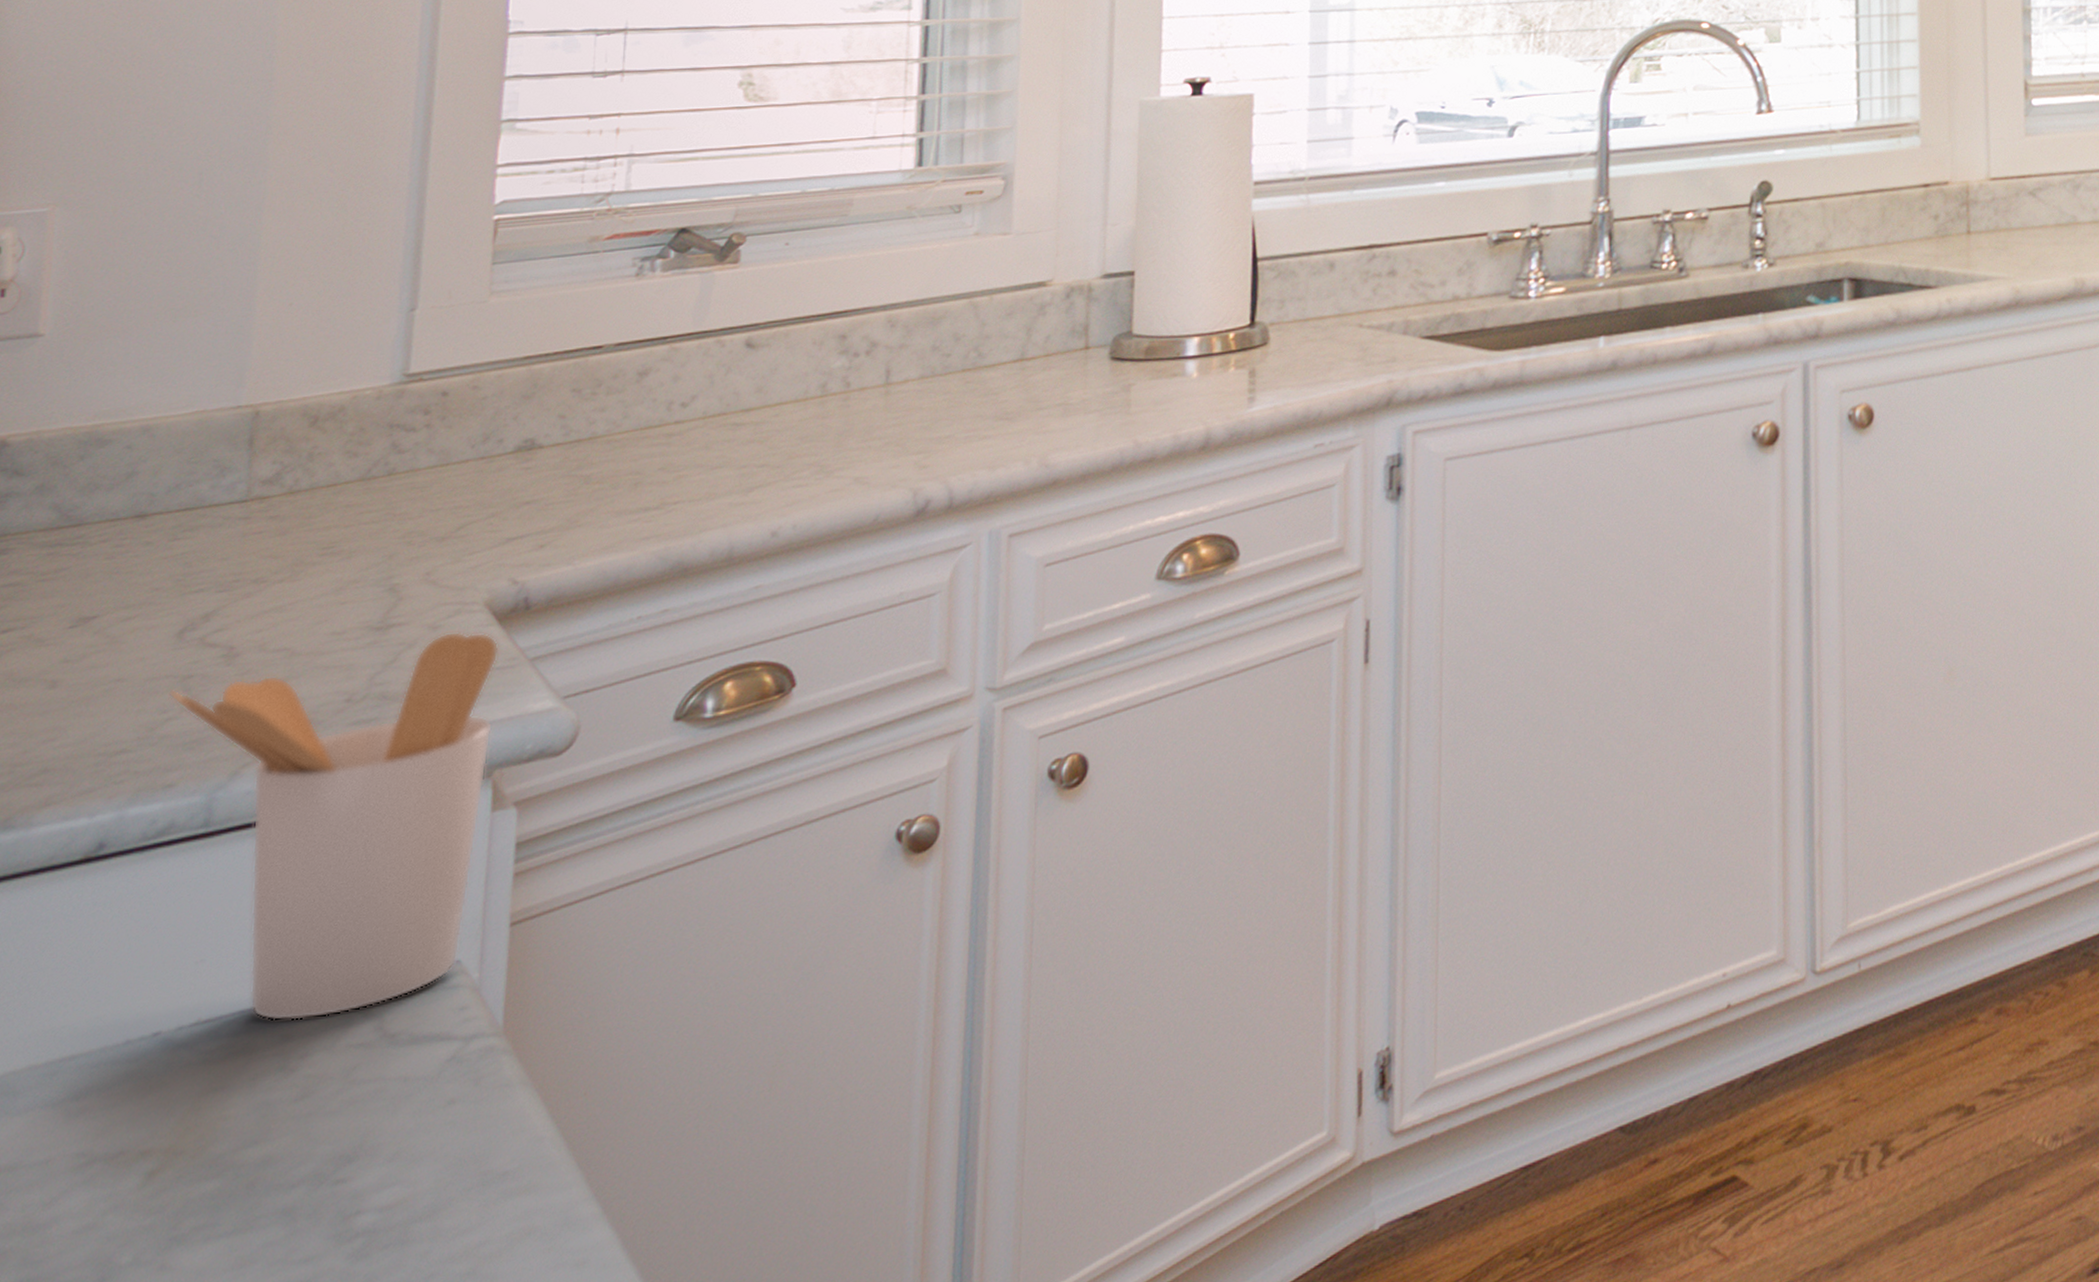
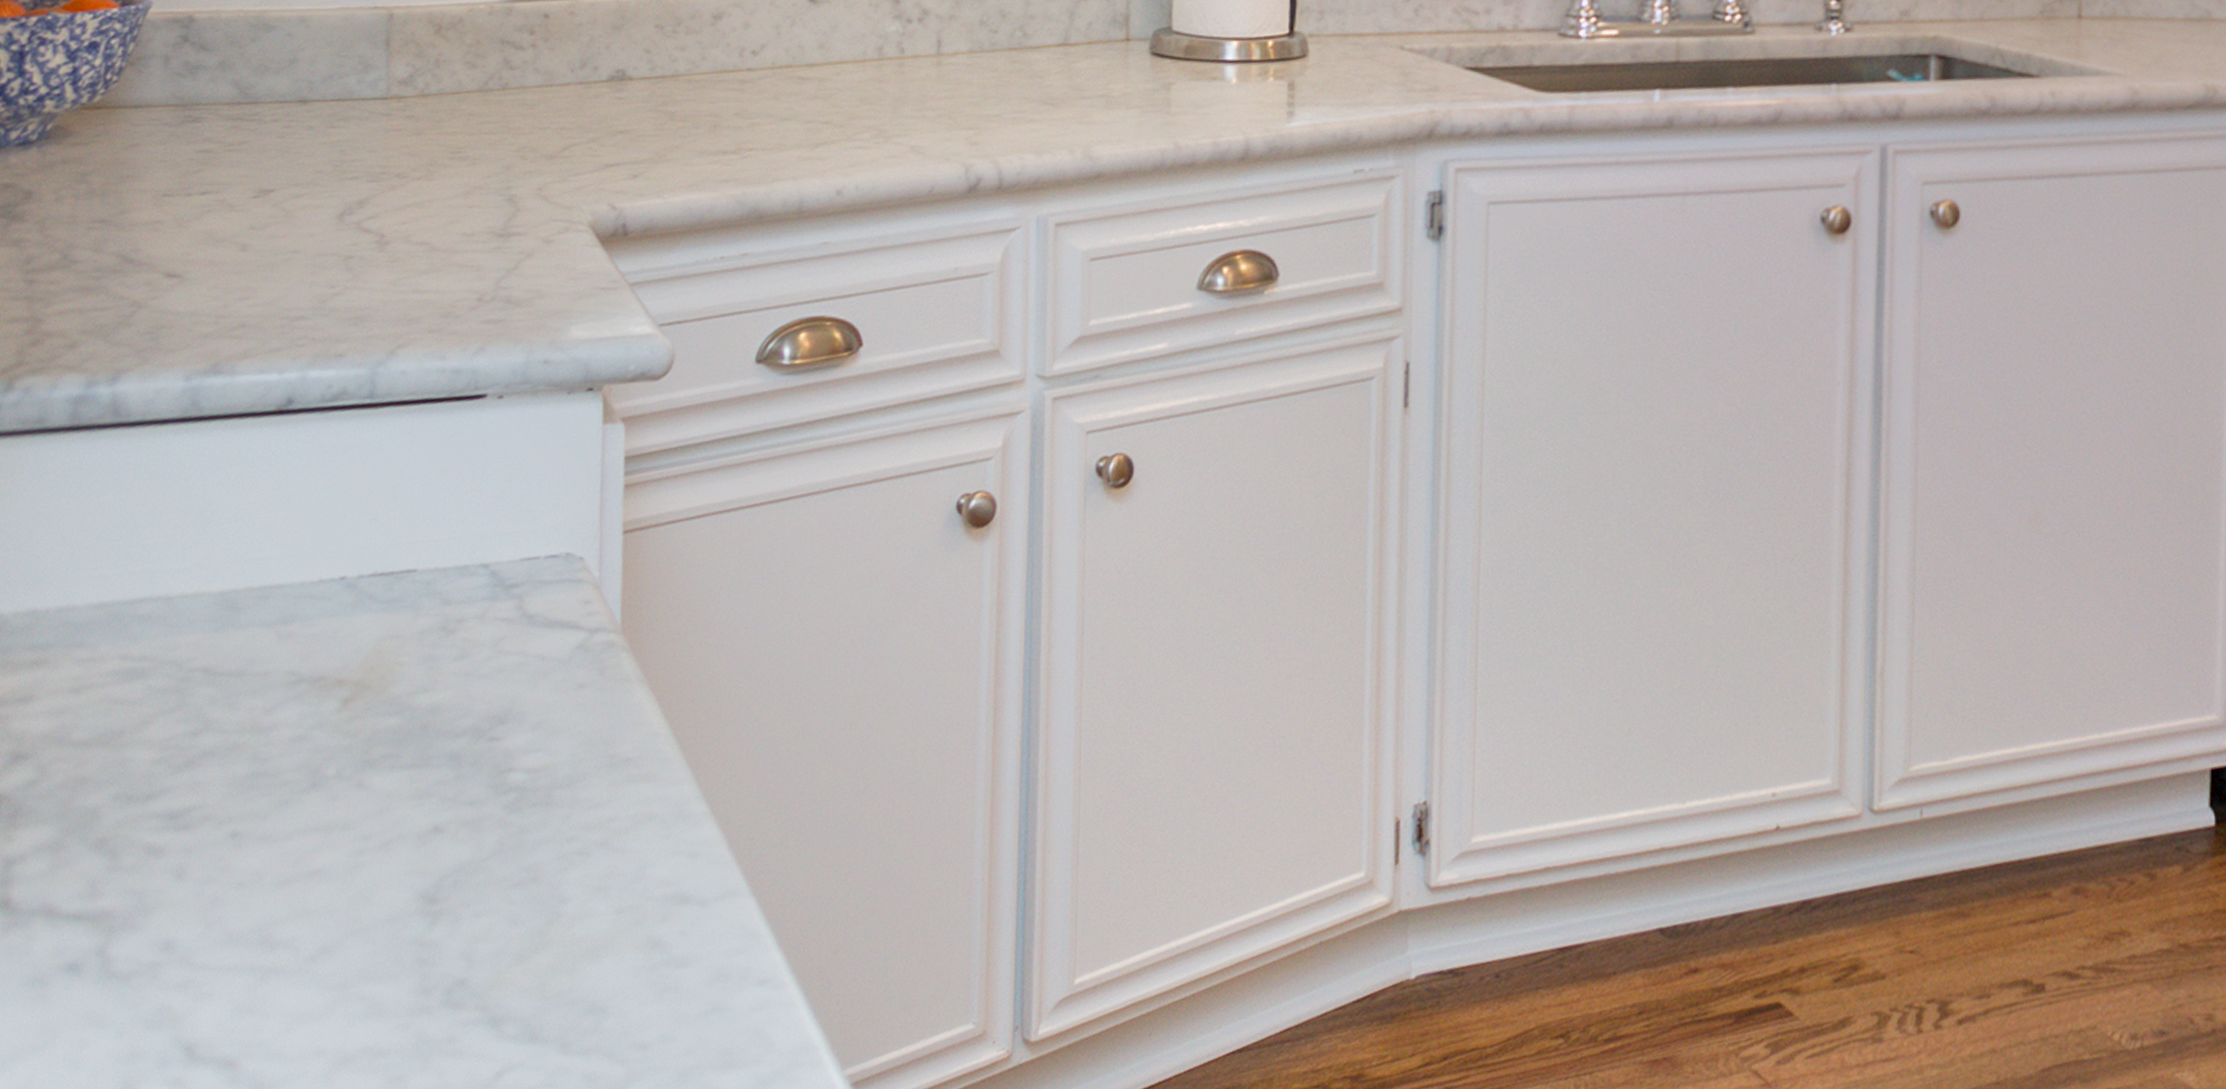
utensil holder: present [168,631,499,1022] -> none [335,247,603,589]

